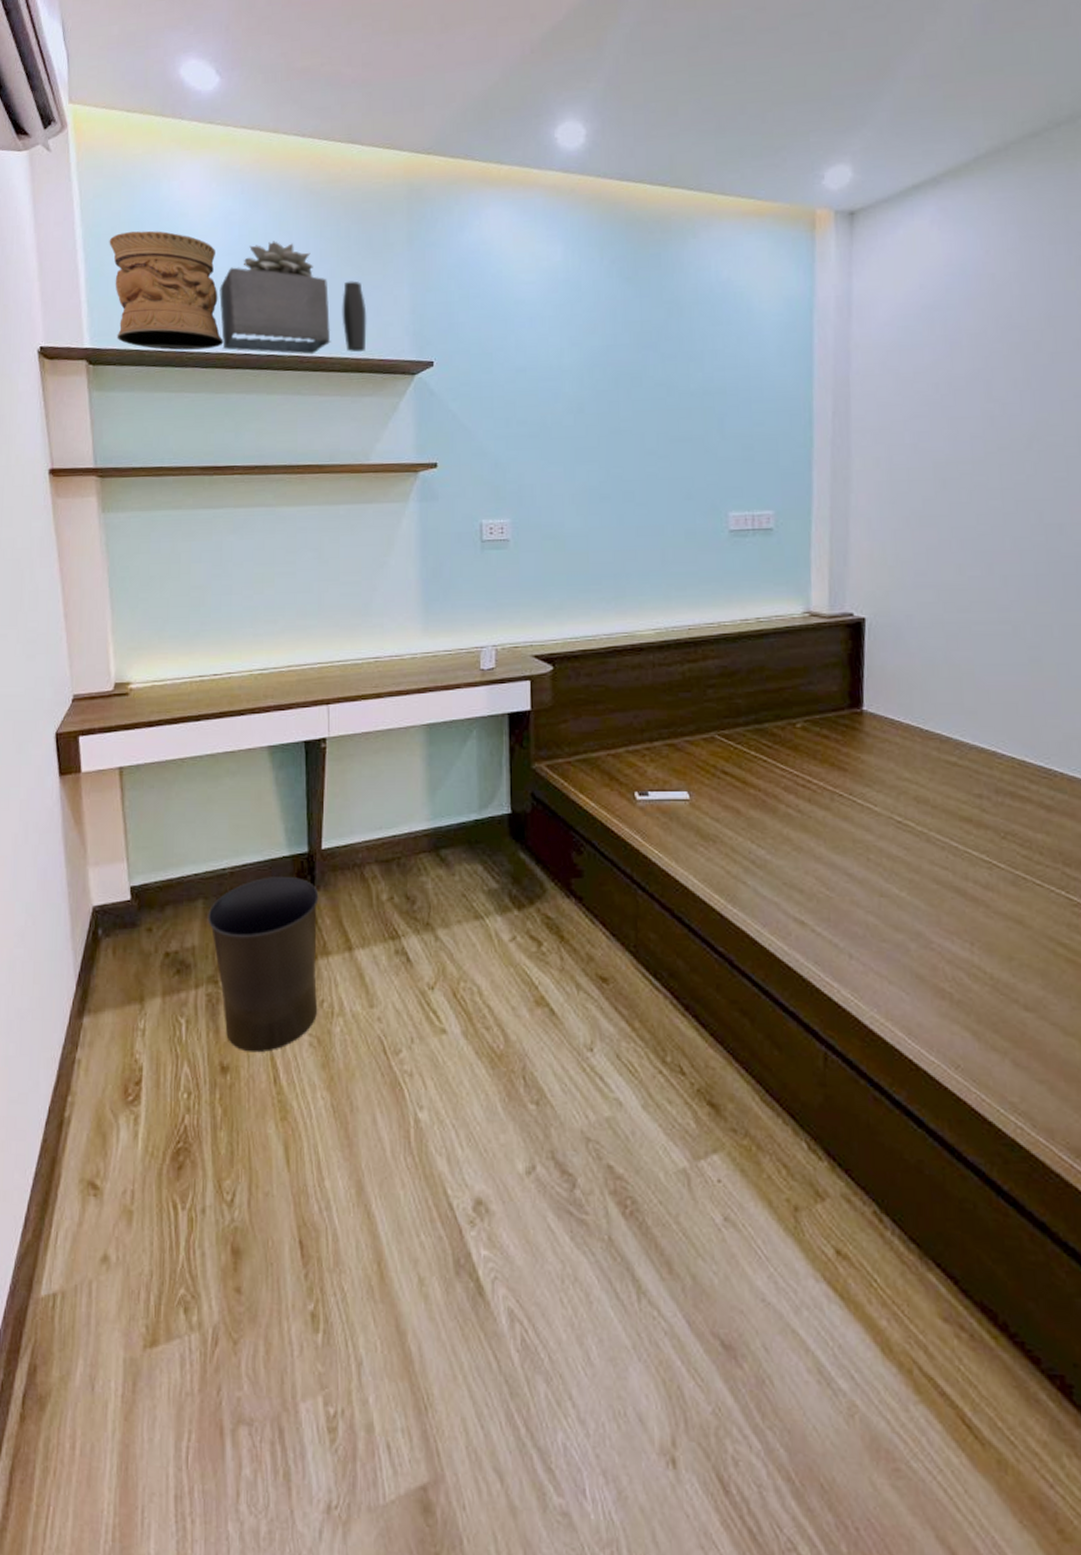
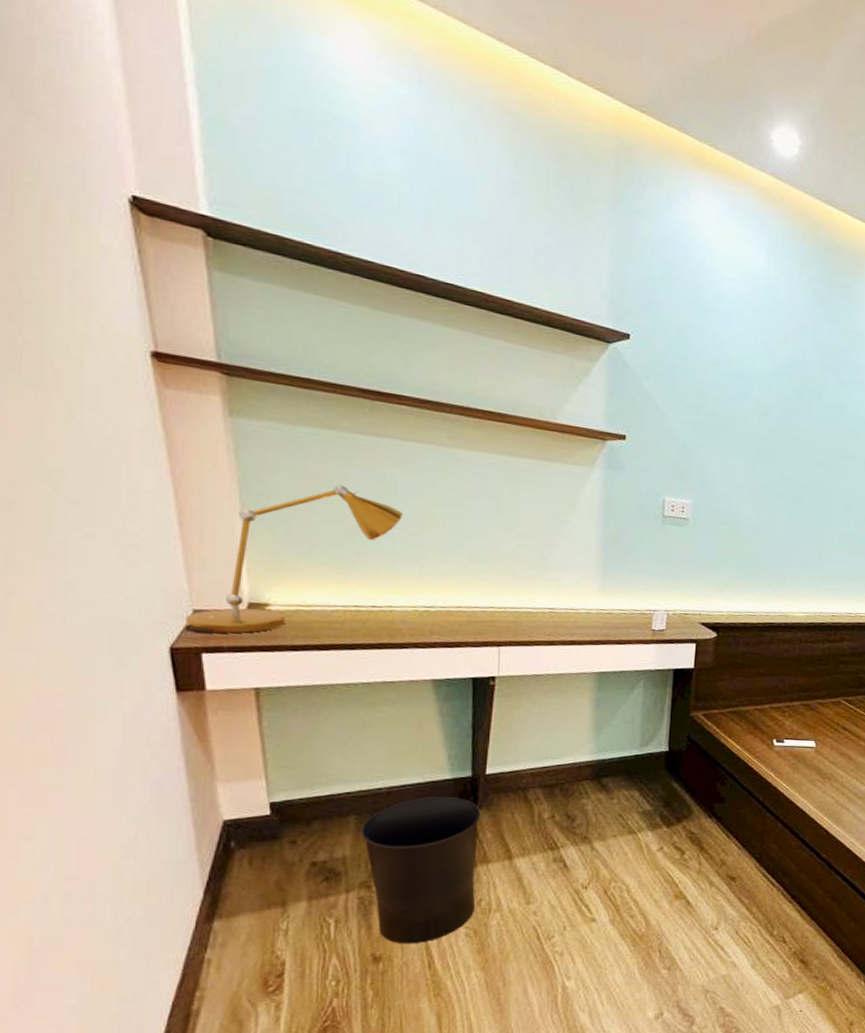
desk lamp: none [67,559,238,716] -> present [186,485,403,634]
decorative box: present [109,230,224,351] -> none [234,81,392,259]
succulent plant: present [219,241,331,355] -> none [387,150,521,295]
vase: present [342,281,367,352] -> none [534,225,563,306]

